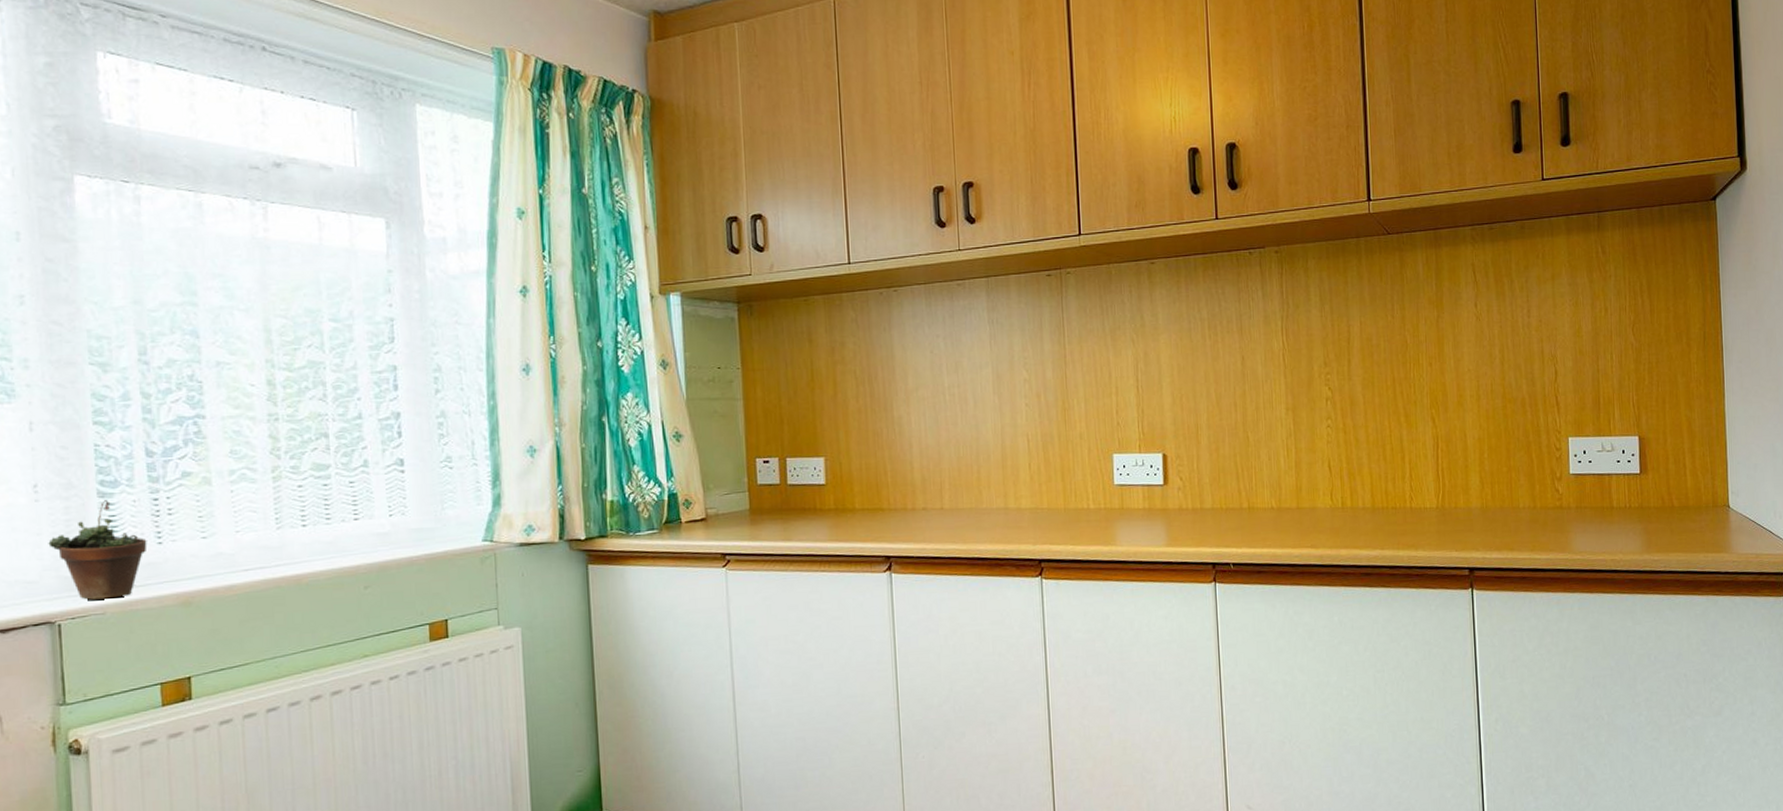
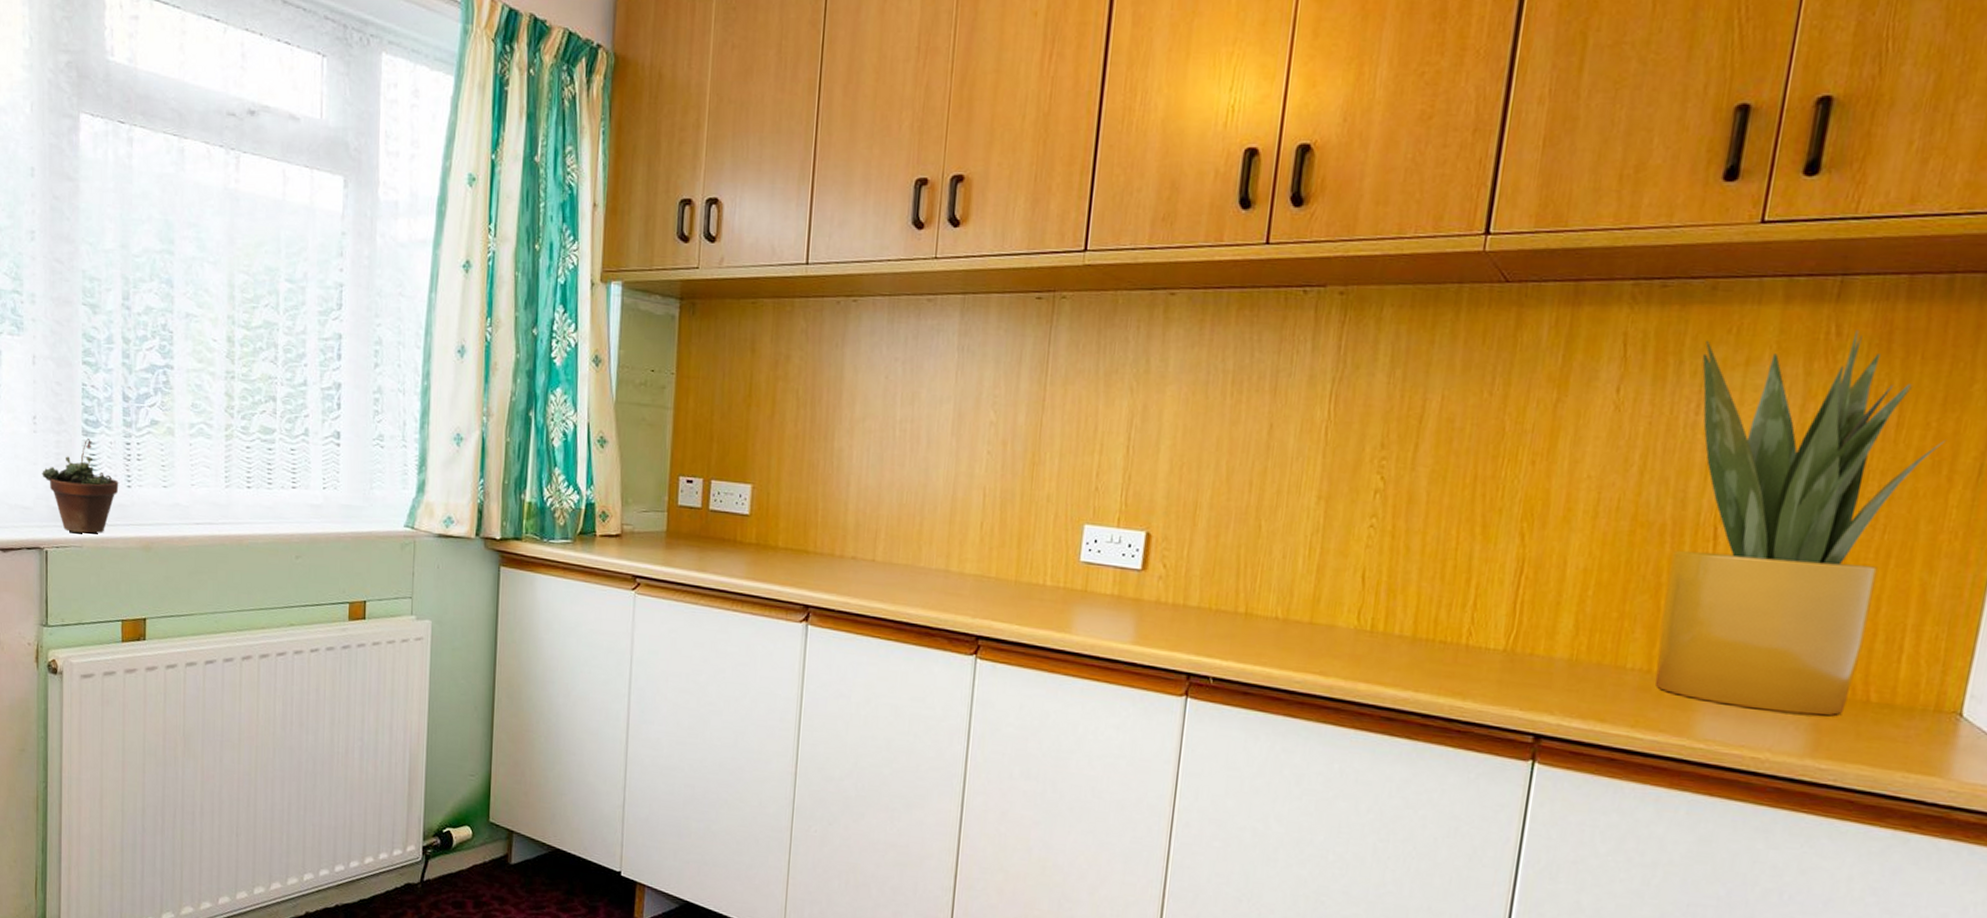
planter: none [1524,248,1681,525] -> present [1655,330,1947,718]

